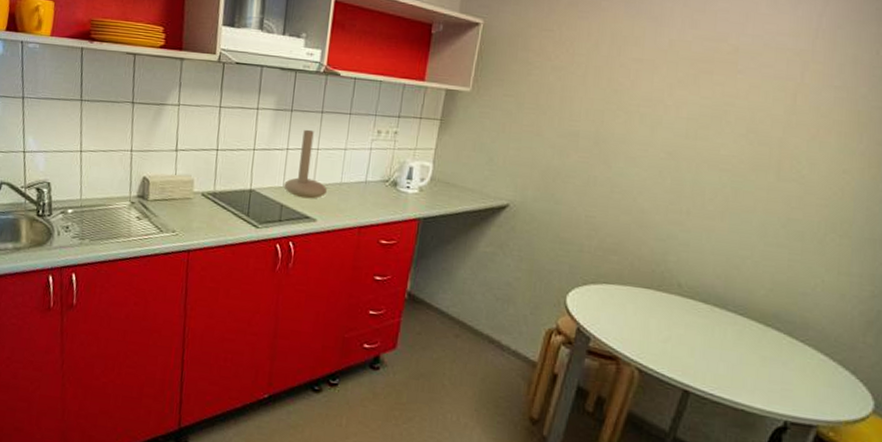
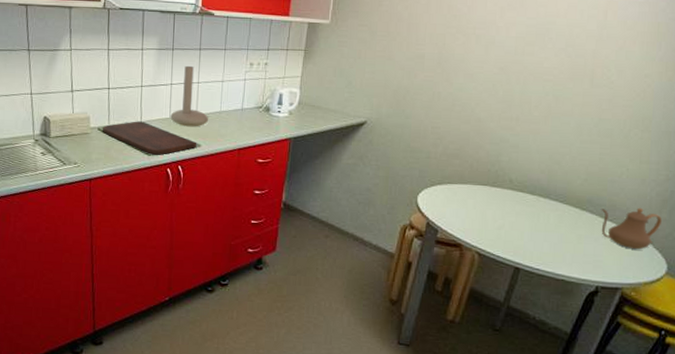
cutting board: none [207,188,313,228] -> present [103,121,197,155]
teapot: none [790,326,867,380] -> present [601,207,663,250]

